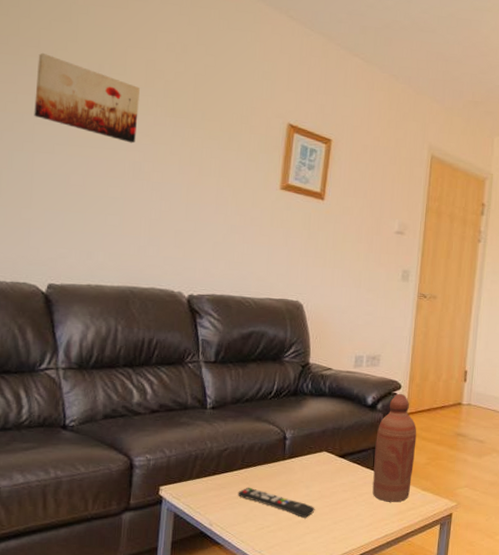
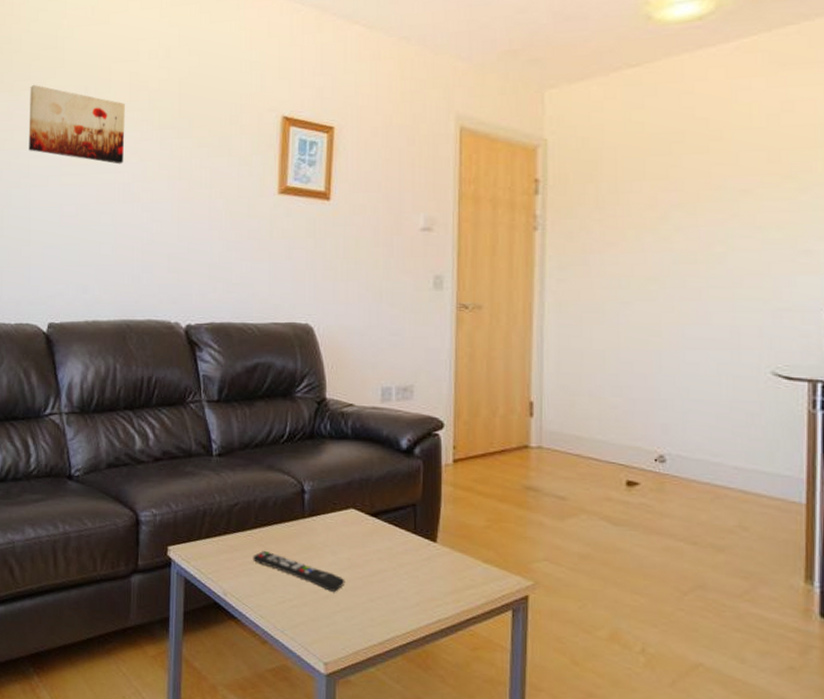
bottle: present [372,393,417,502] -> none [416,433,470,577]

